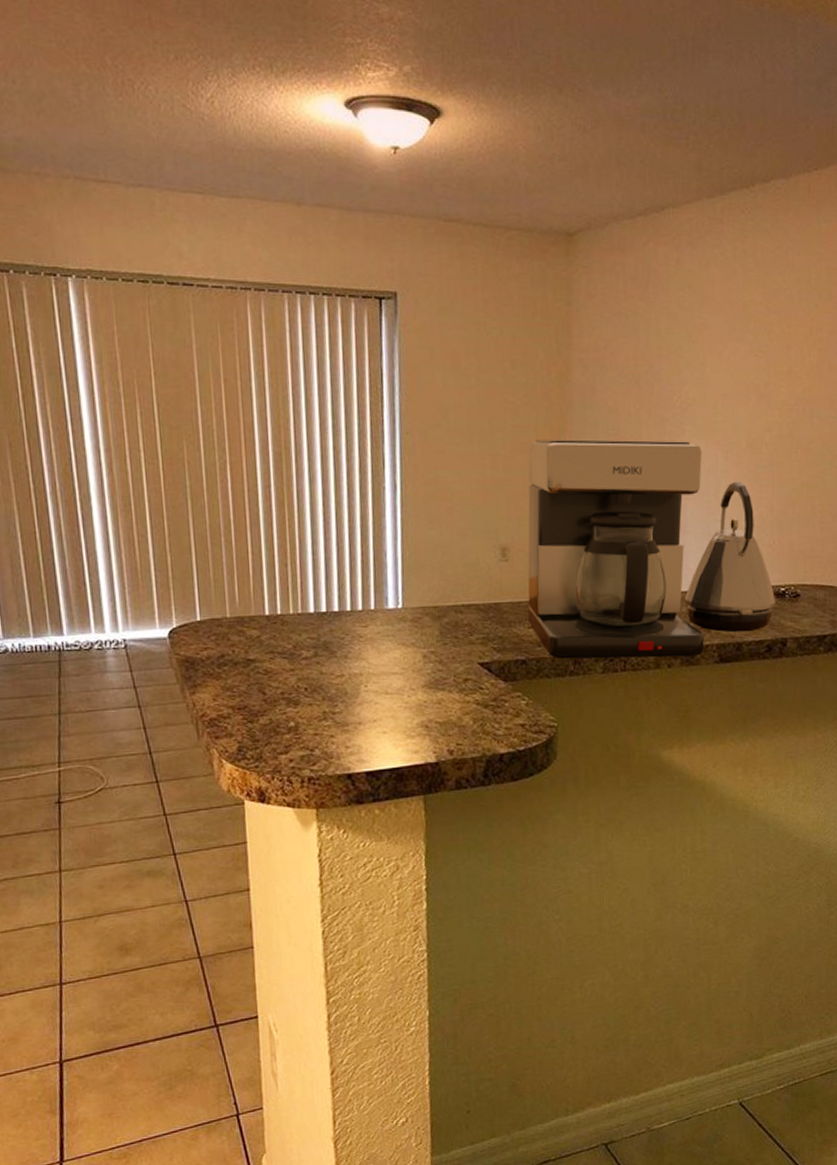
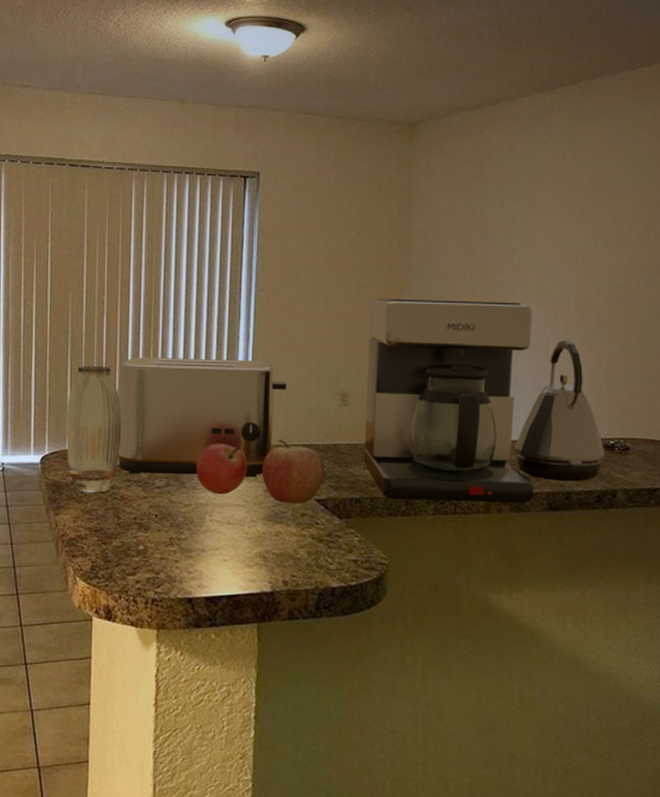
vase: none [192,524,260,668] -> present [65,365,122,493]
toaster: none [248,512,441,646] -> present [117,358,287,478]
fruit: none [345,607,404,663] -> present [195,443,248,495]
fruit: none [418,600,487,669] -> present [261,439,325,503]

